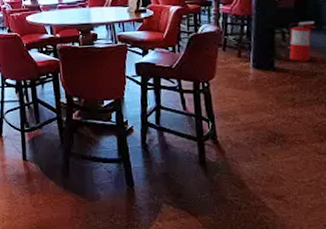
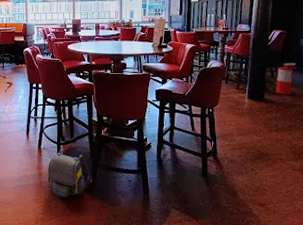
shoulder bag: none [11,137,65,194] -> present [47,150,92,199]

